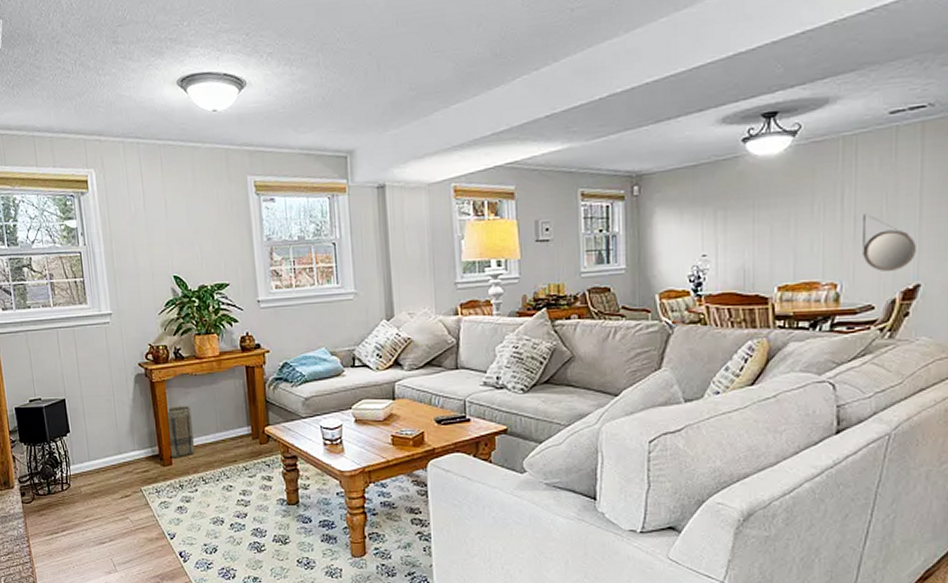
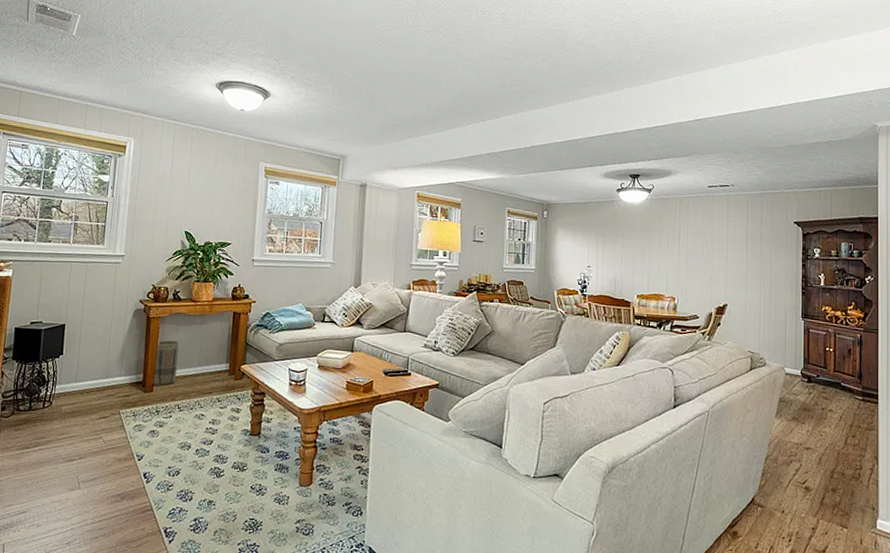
home mirror: present [862,214,916,271] -> none [691,251,724,293]

